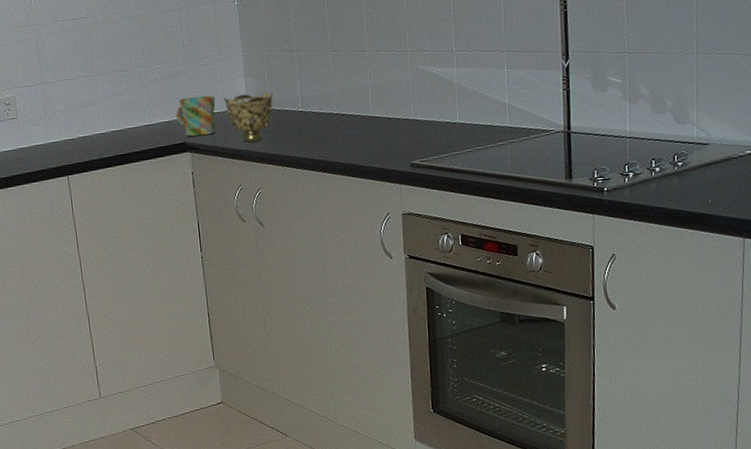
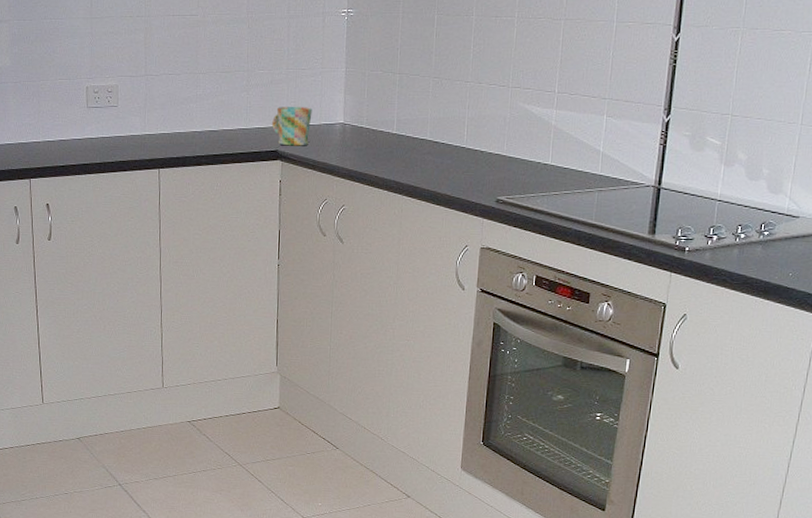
decorative bowl: present [223,92,274,143] -> none [320,110,369,158]

